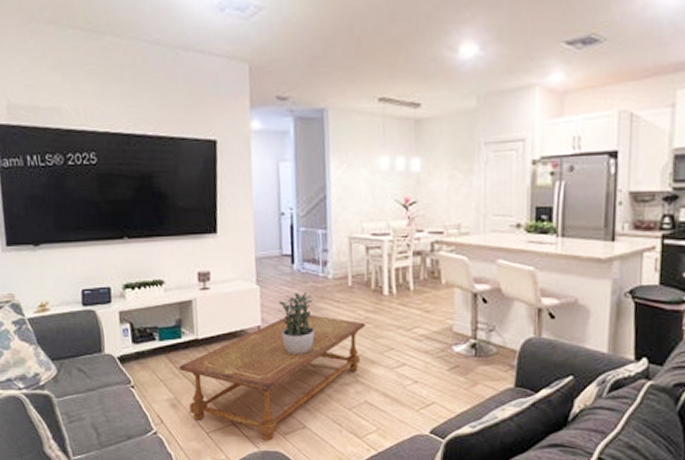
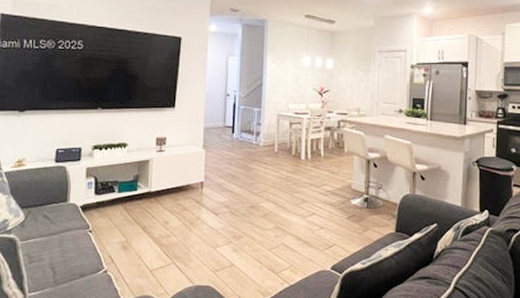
coffee table: present [179,313,366,441] -> none [133,172,286,277]
potted plant: present [278,291,315,354] -> none [219,155,246,205]

